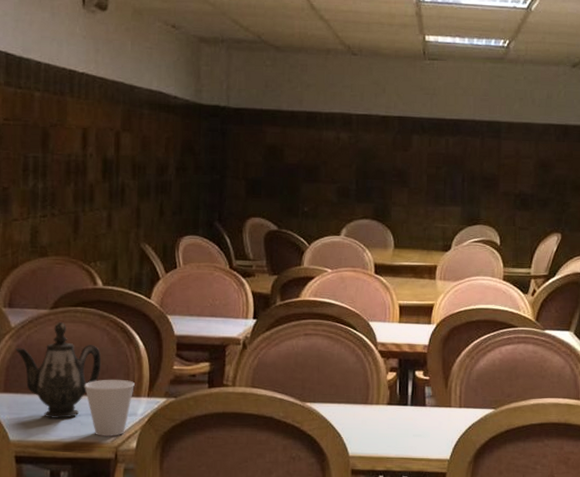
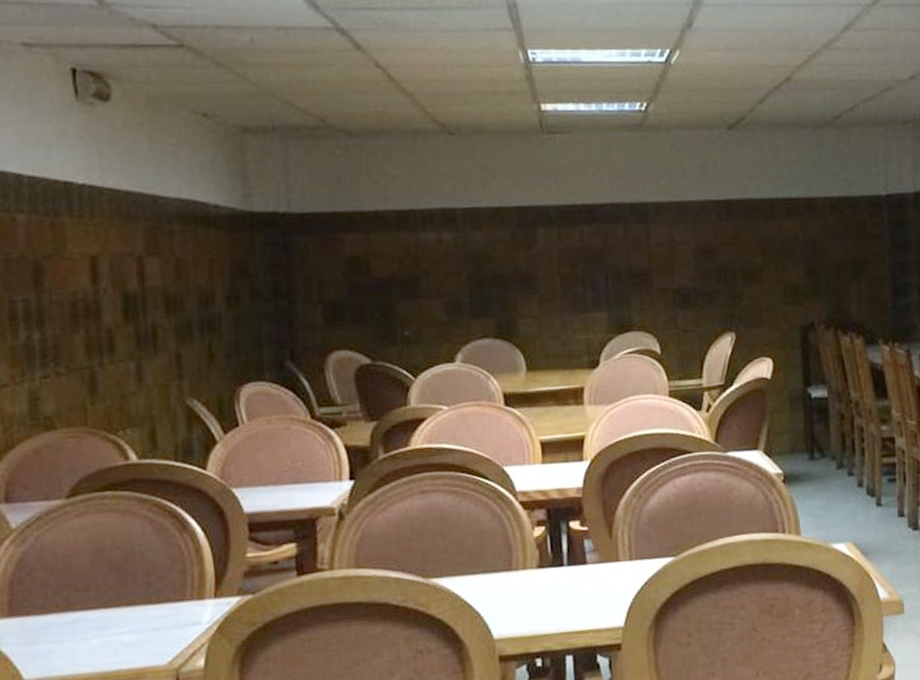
teapot: present [15,321,102,419] -> none [20,513,146,644]
cup: present [84,379,135,436] -> none [124,579,195,658]

